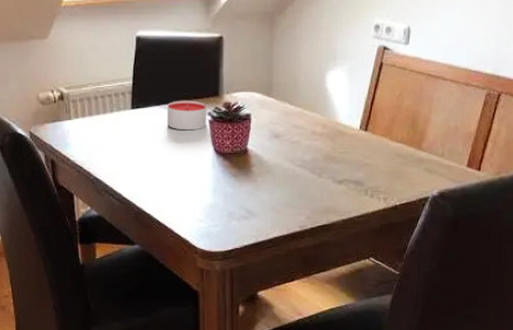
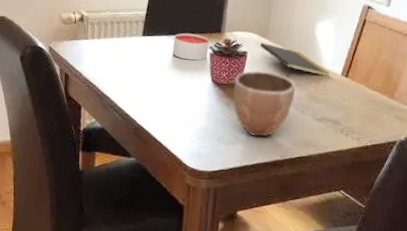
decorative bowl: none [239,134,309,209] -> present [233,71,296,137]
notepad: none [264,102,346,138] -> present [259,43,330,77]

